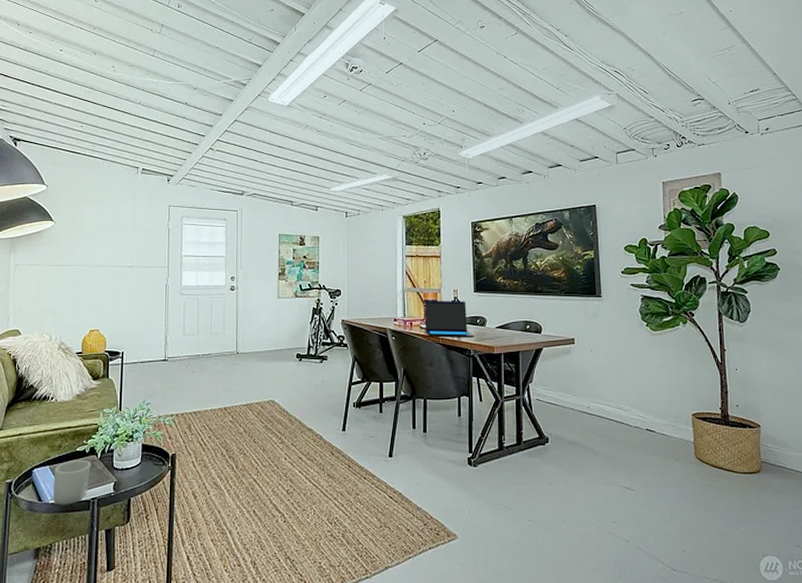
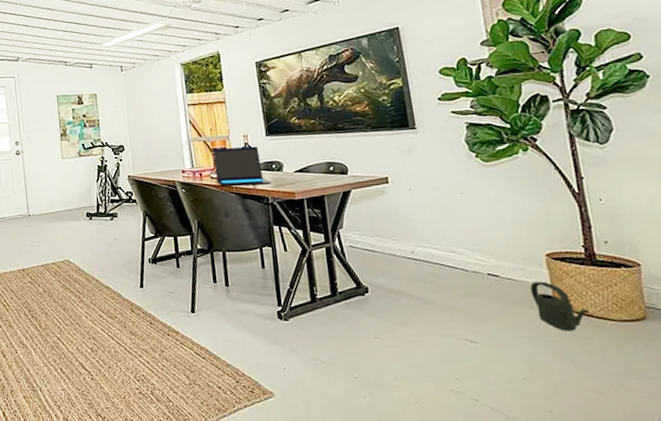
watering can: none [678,437,720,481] -> present [530,281,589,331]

